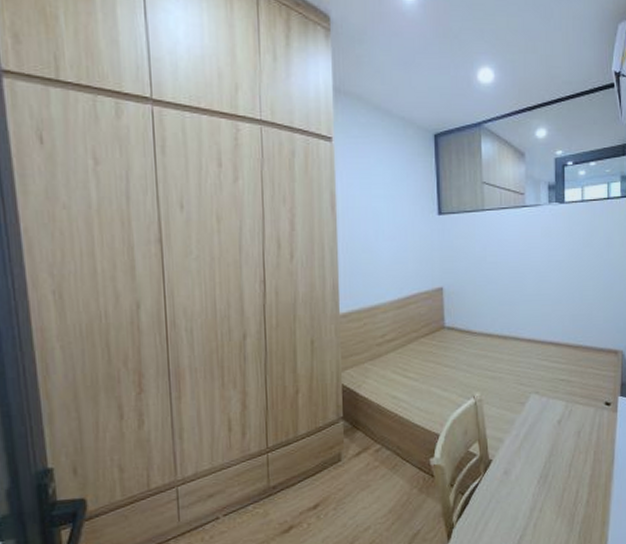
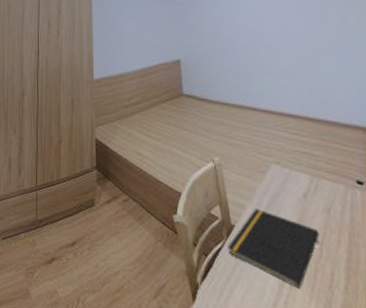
notepad: none [484,440,570,511] -> present [227,208,320,290]

